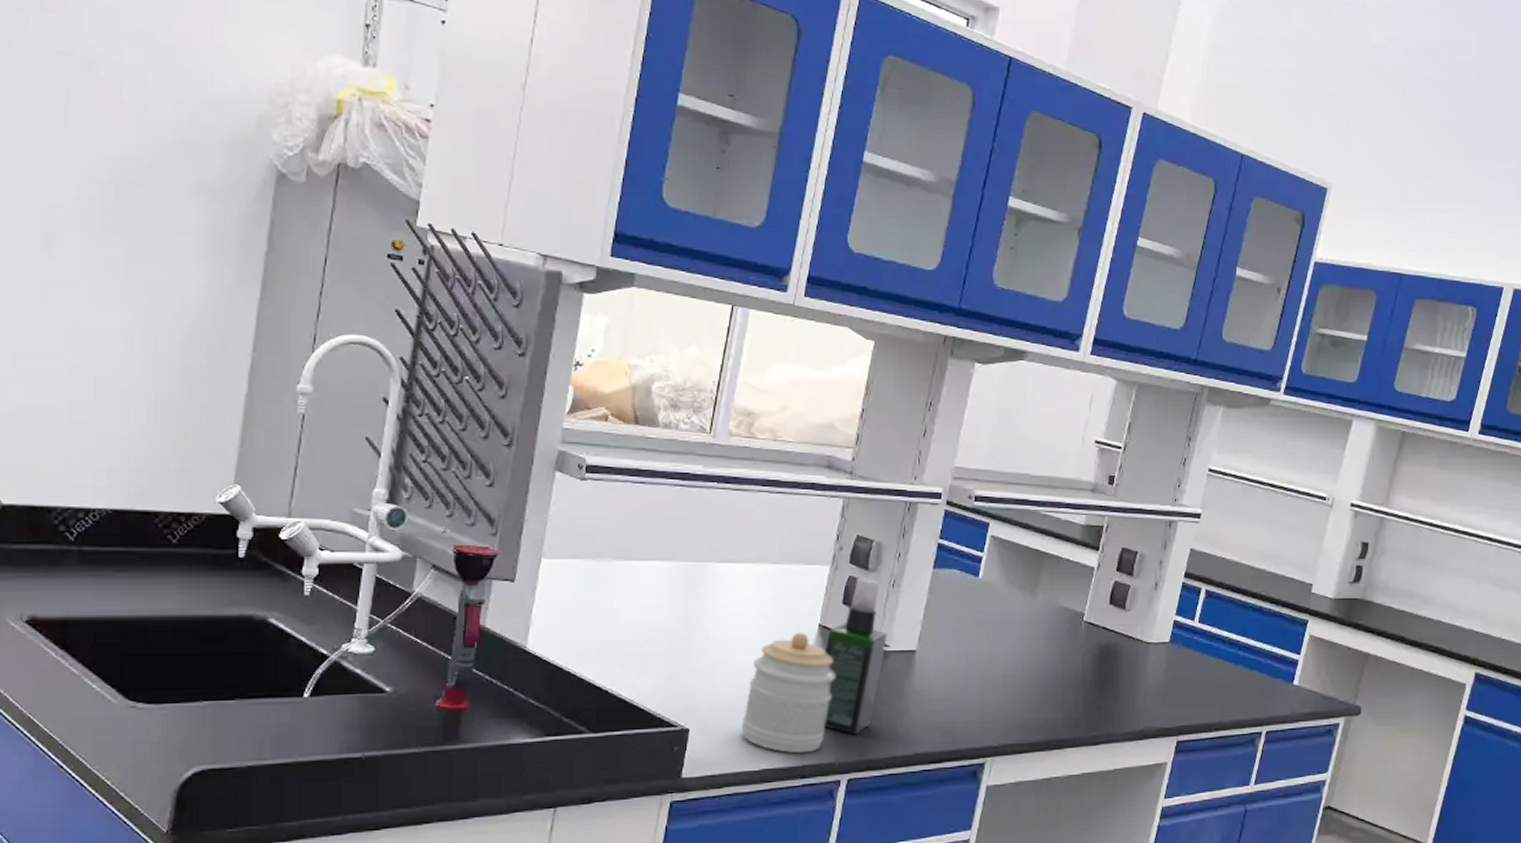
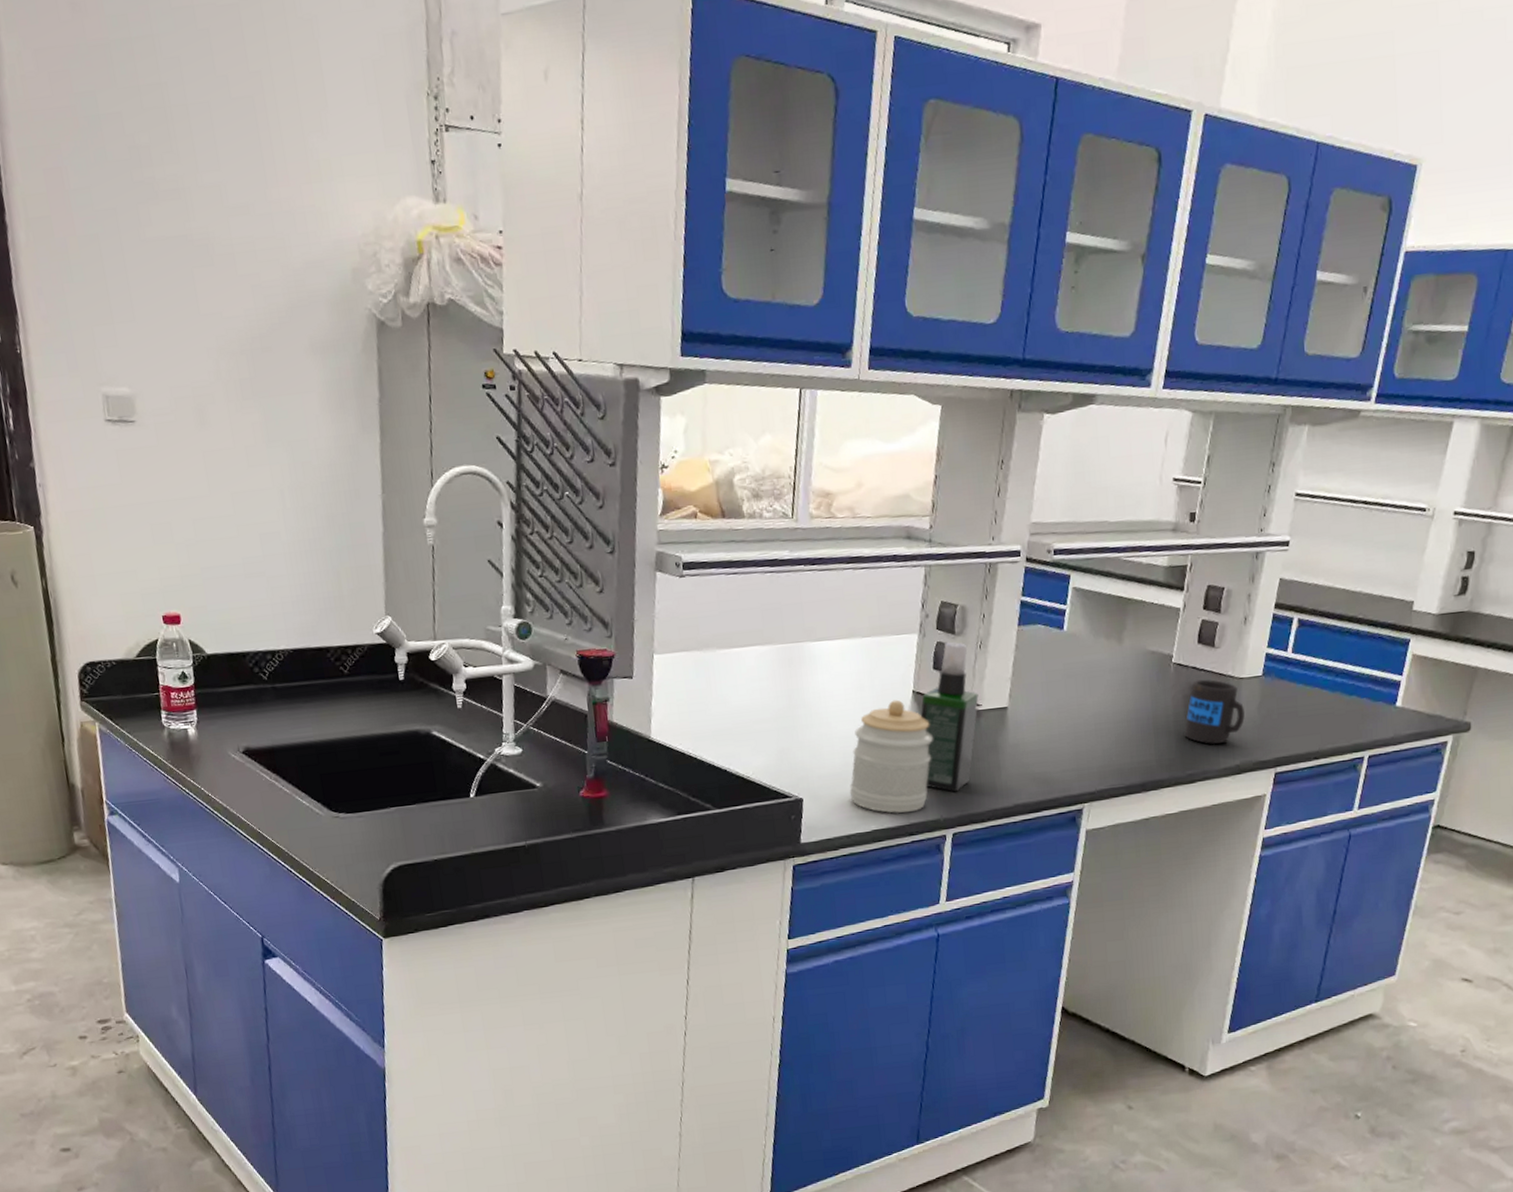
mug: none [1091,640,1150,707] -> present [1184,679,1245,744]

